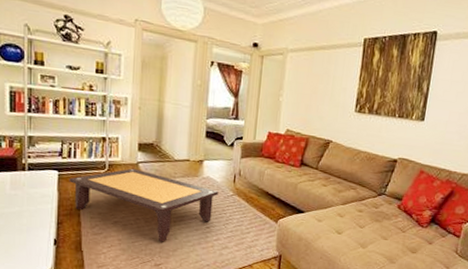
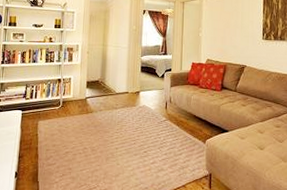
coffee table: present [69,168,219,242] -> none [30,103,153,168]

